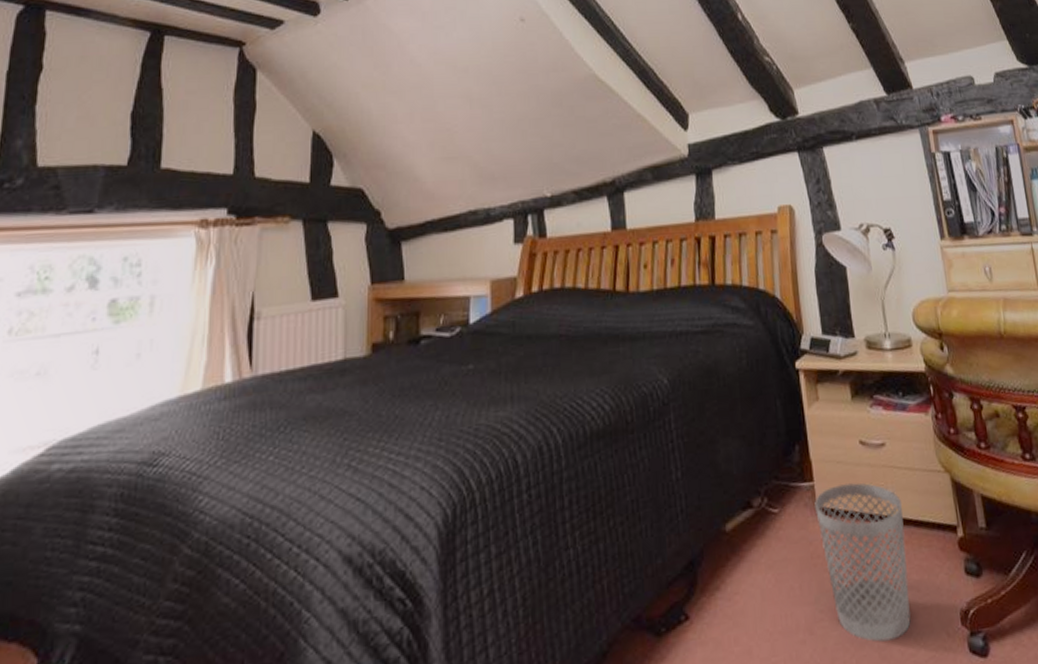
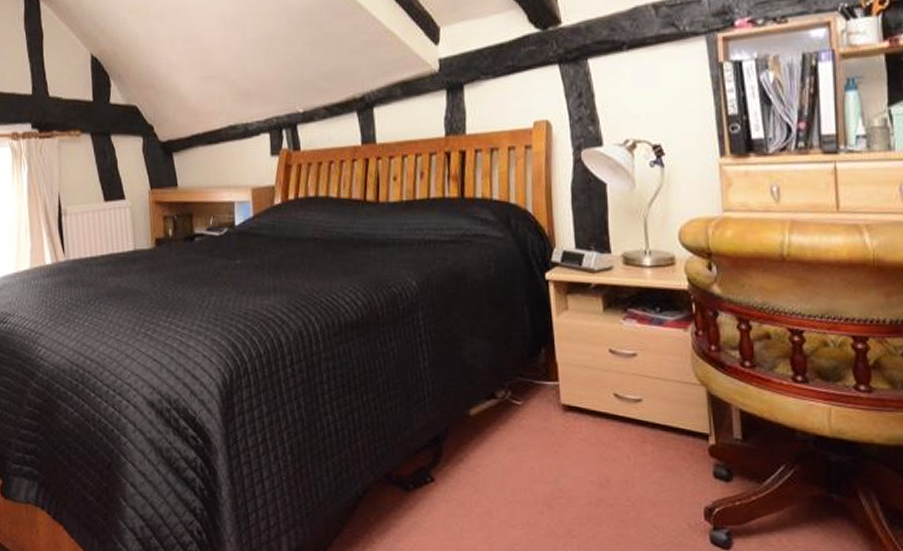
wastebasket: present [815,482,911,642] -> none [559,385,651,523]

